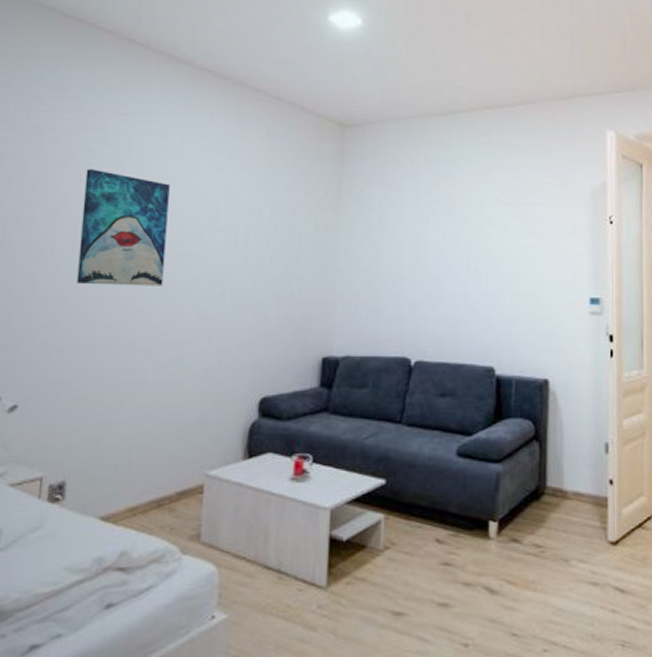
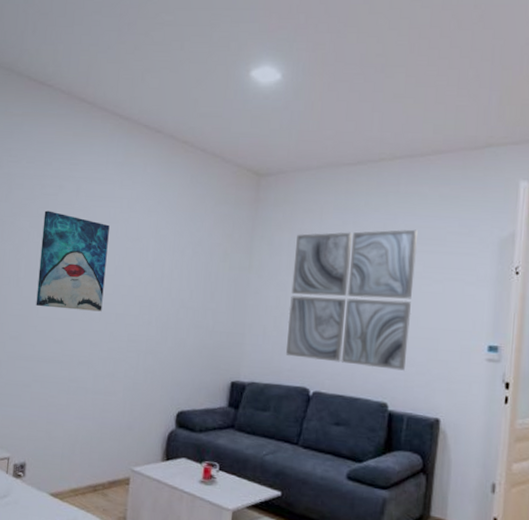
wall art: none [382,181,514,330] -> present [285,229,418,371]

